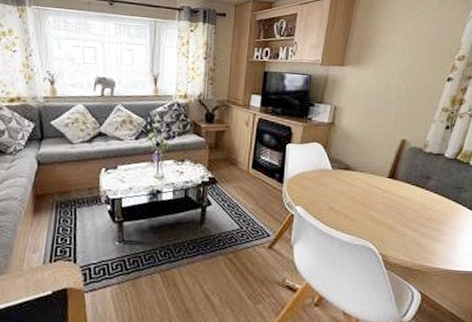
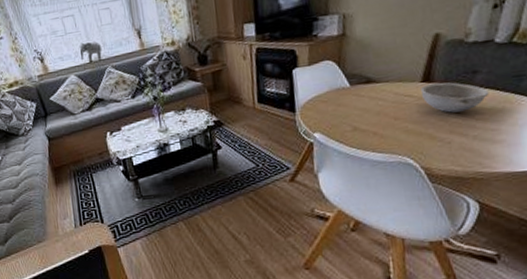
bowl: none [386,180,437,210] -> present [420,82,489,113]

